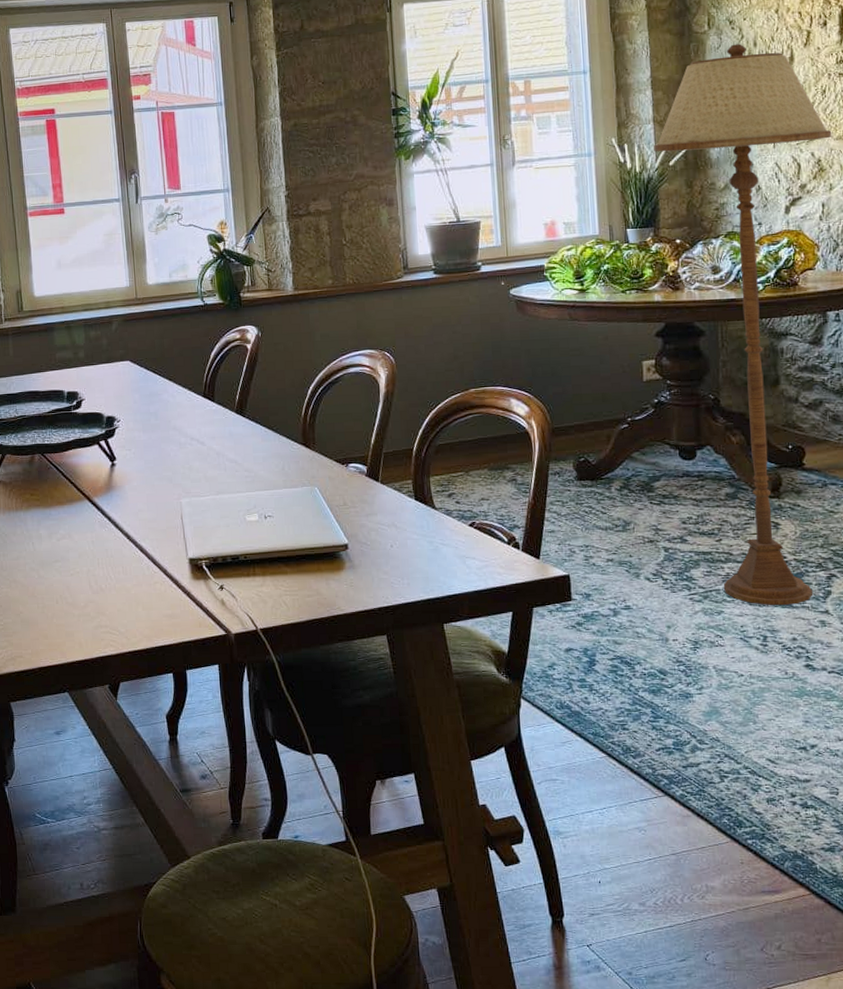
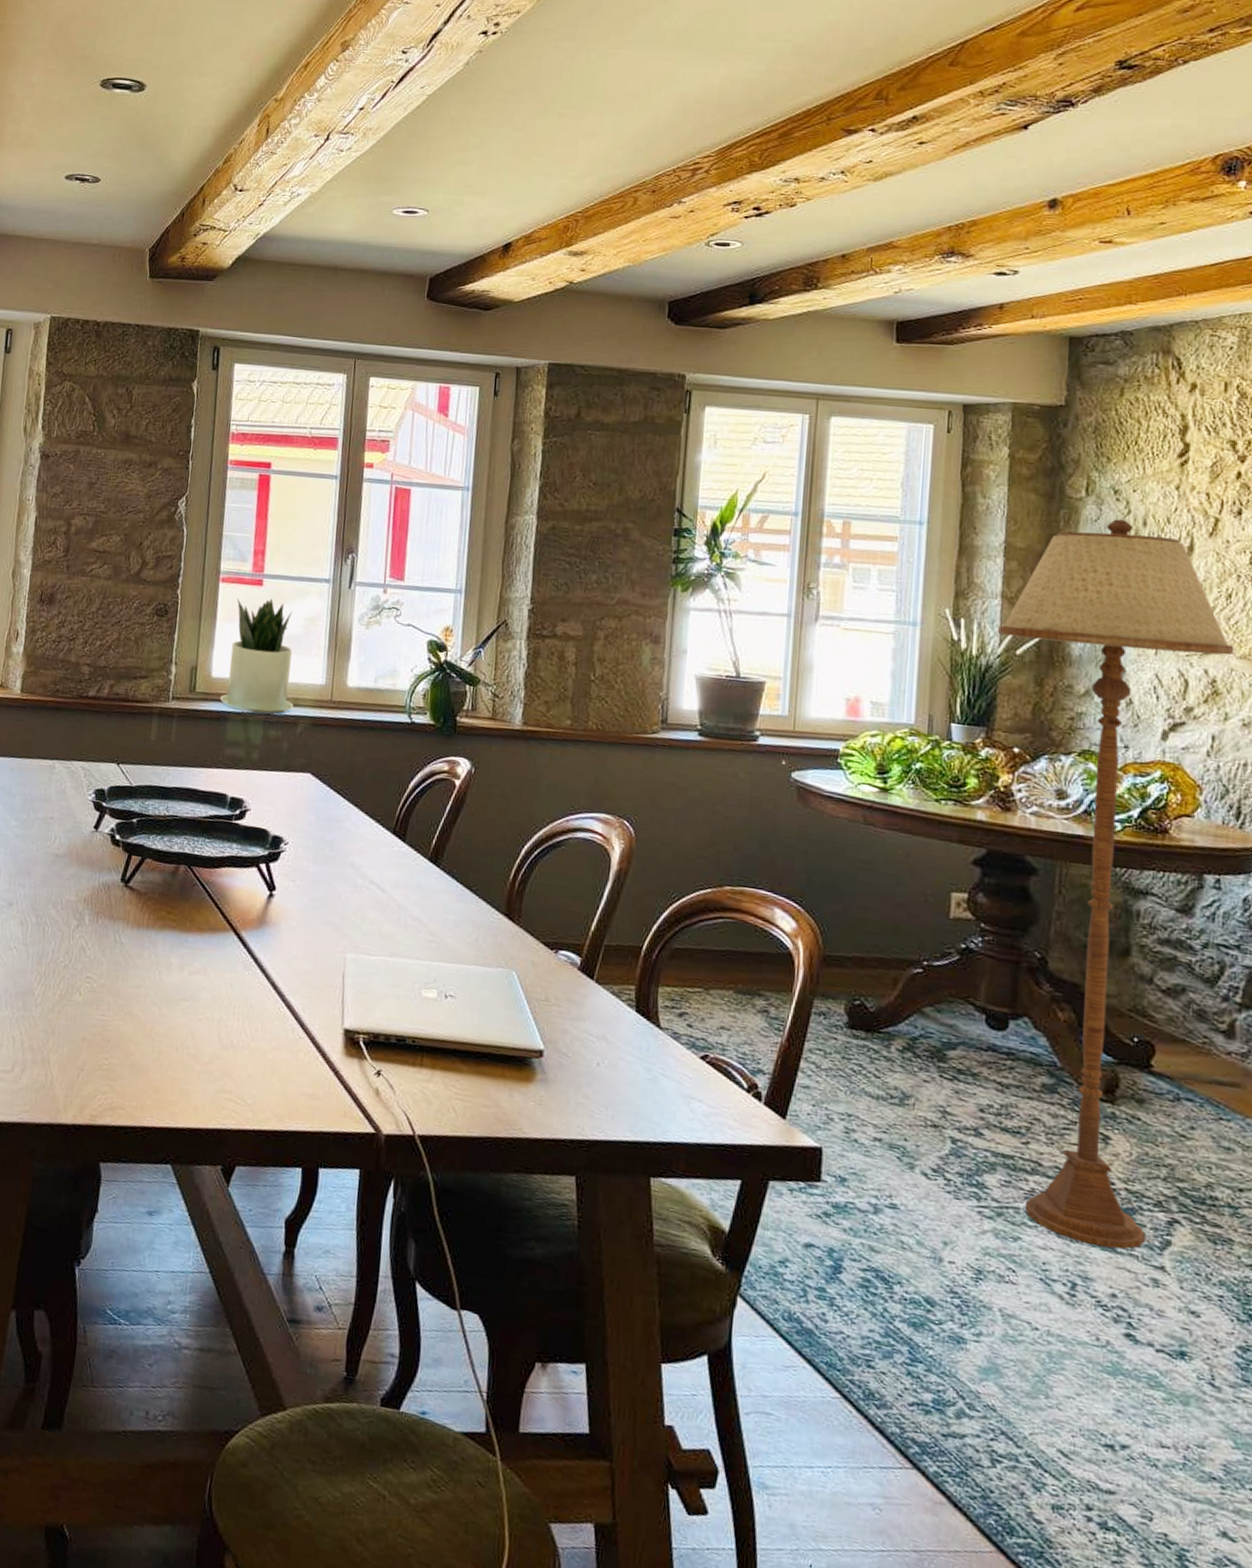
planter: none [44,222,106,321] -> present [220,598,293,715]

